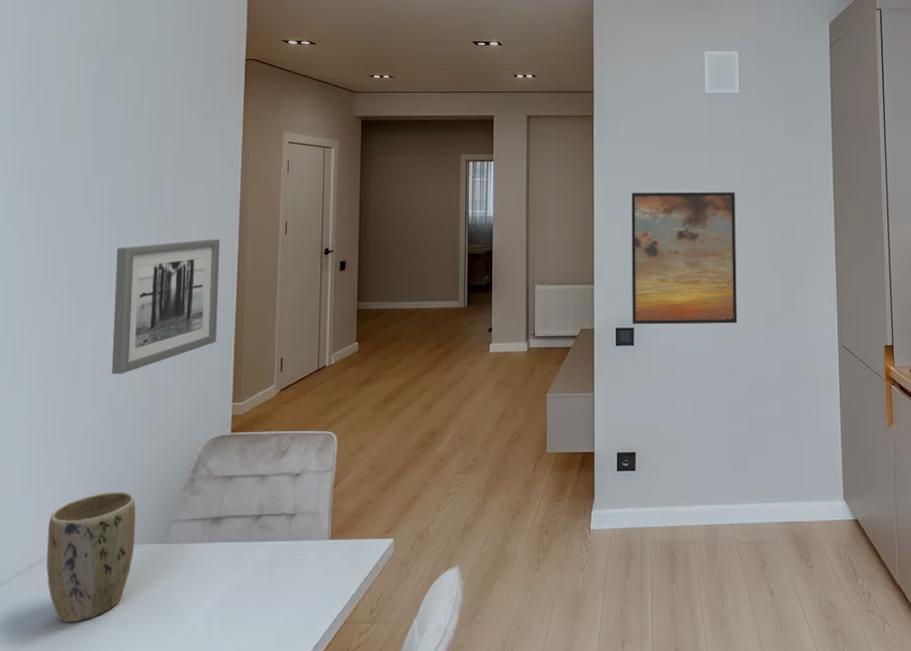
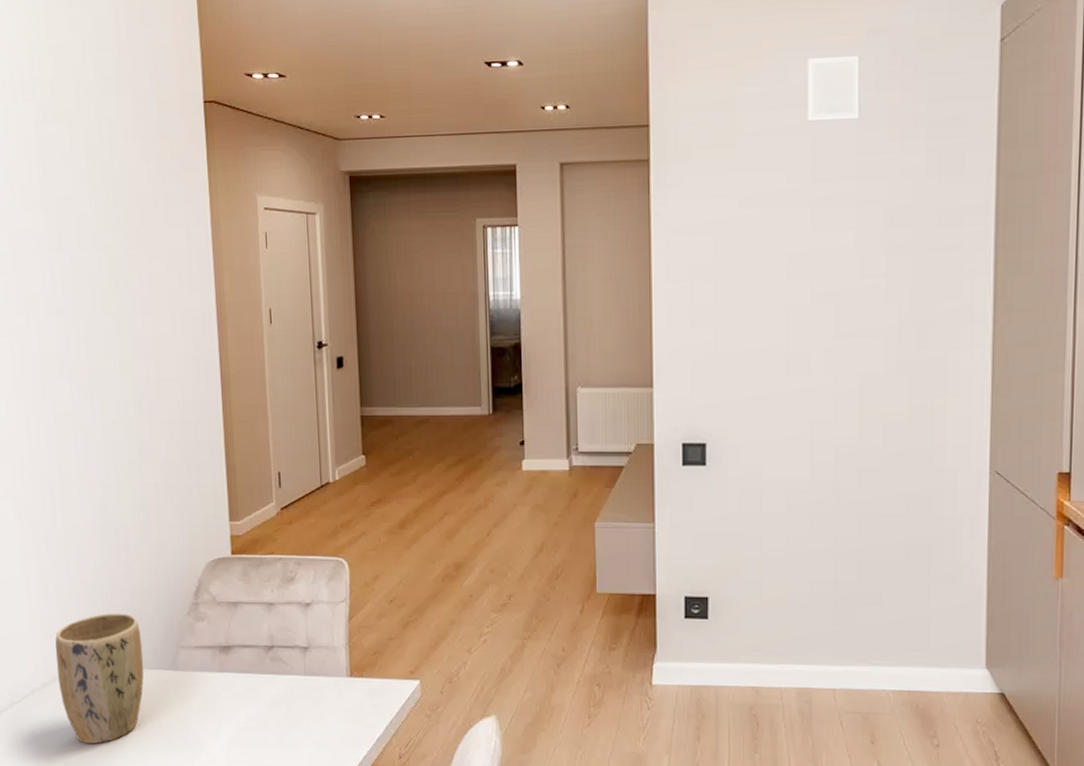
wall art: present [111,239,221,374] -> none [86,330,206,486]
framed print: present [631,192,737,325] -> none [702,262,848,440]

